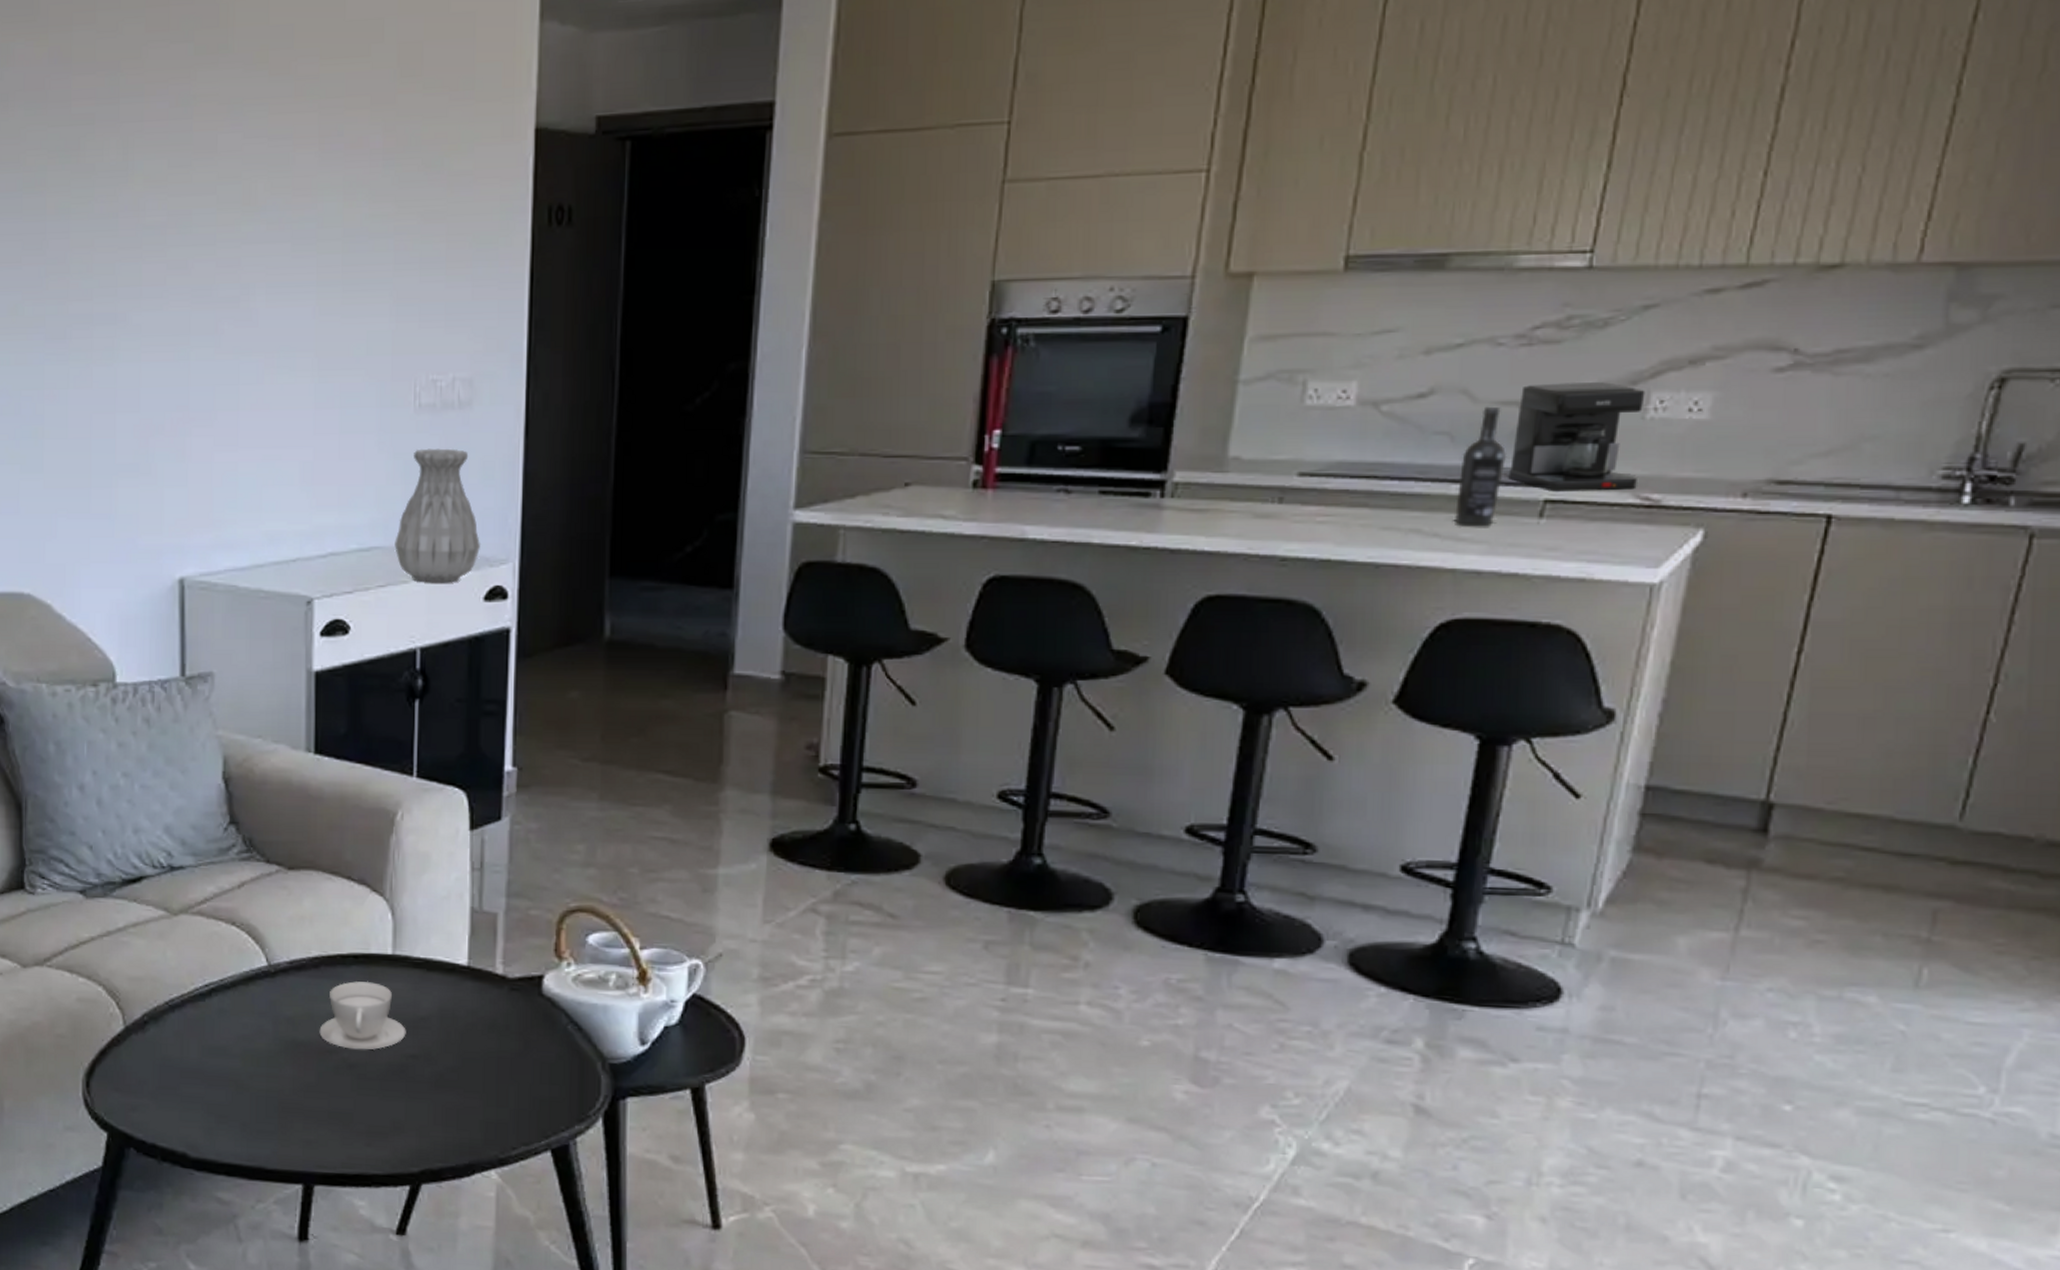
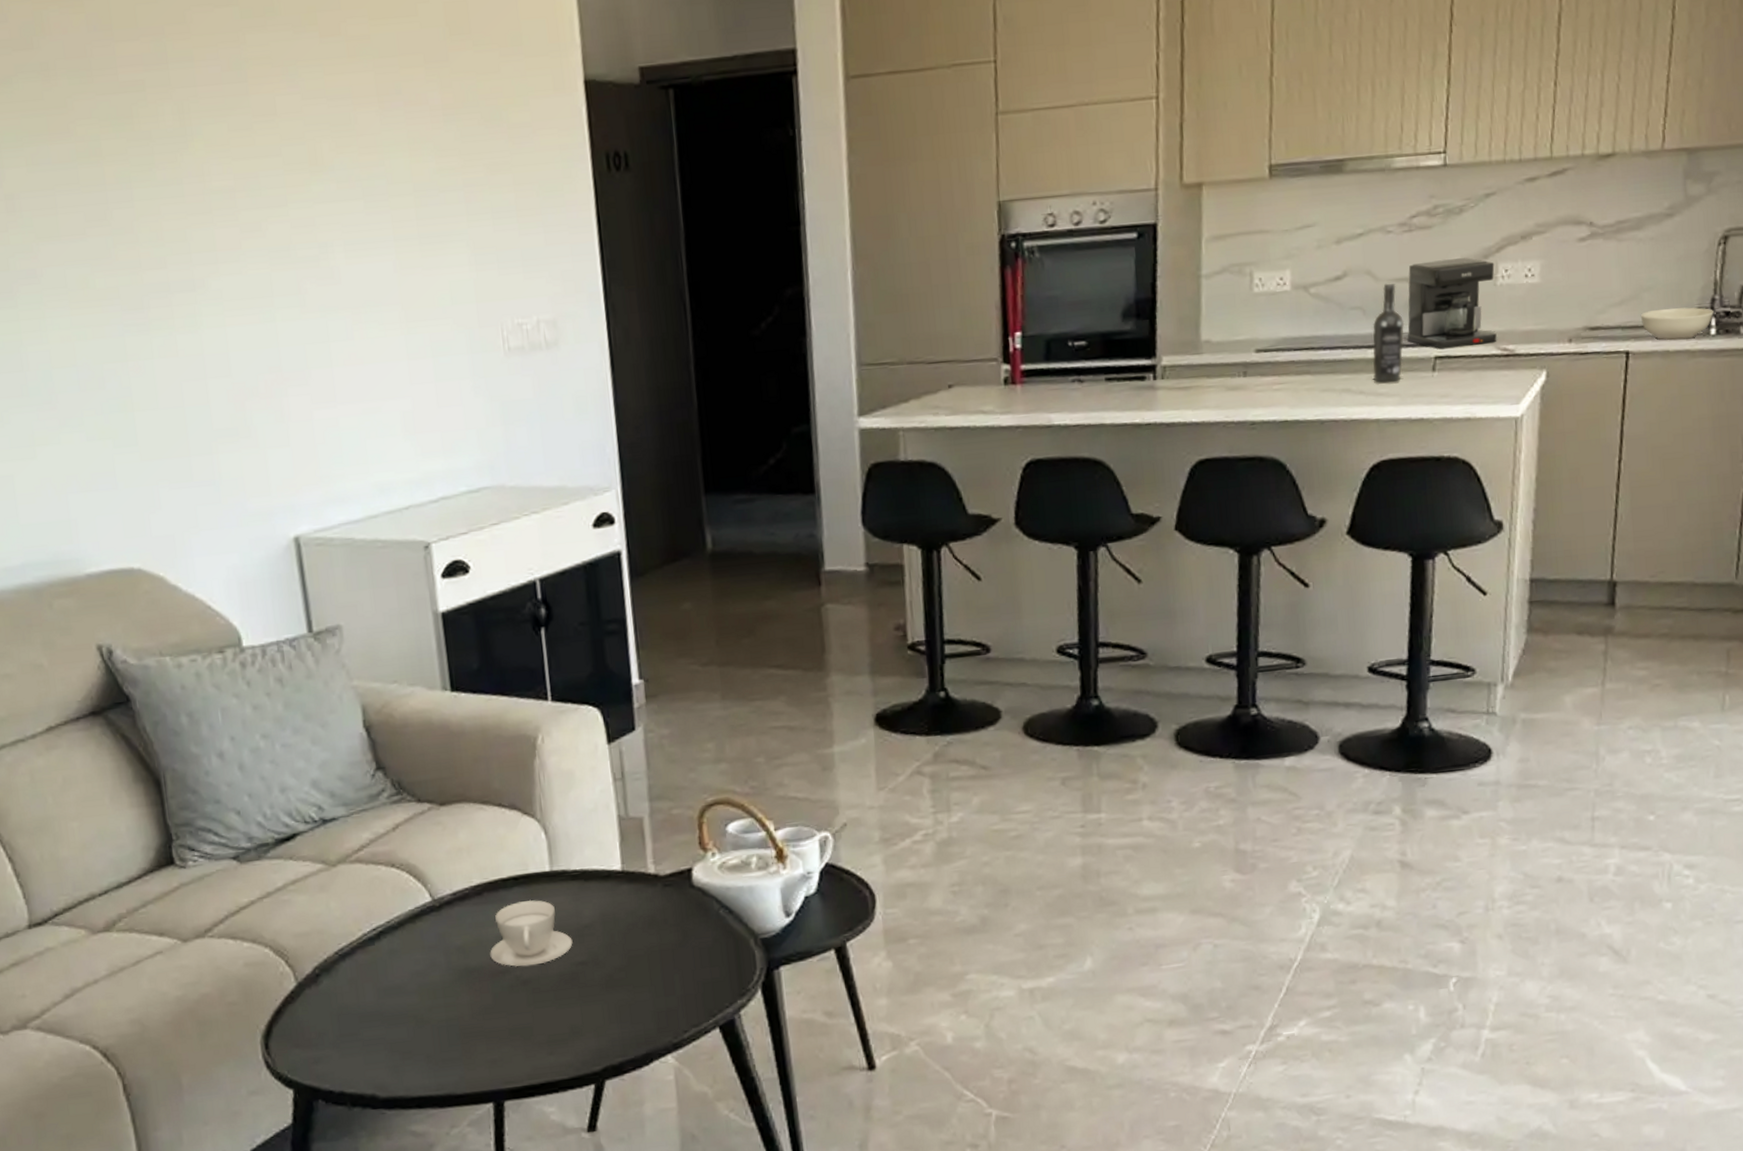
vase: present [394,448,480,583] -> none [502,387,583,516]
bowl: none [1855,465,1970,507] -> present [1640,307,1714,341]

